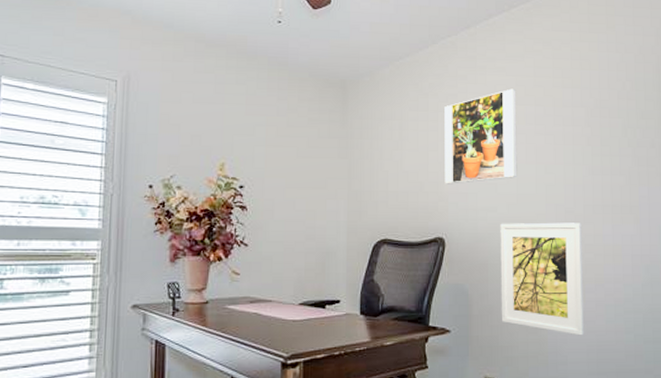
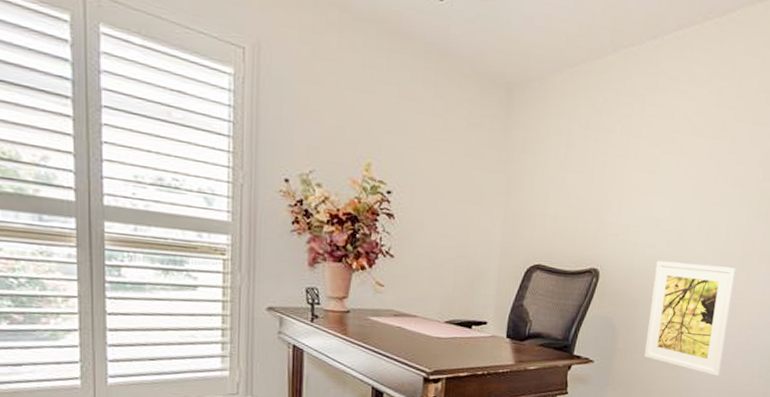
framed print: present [444,88,518,184] -> none [606,116,694,215]

